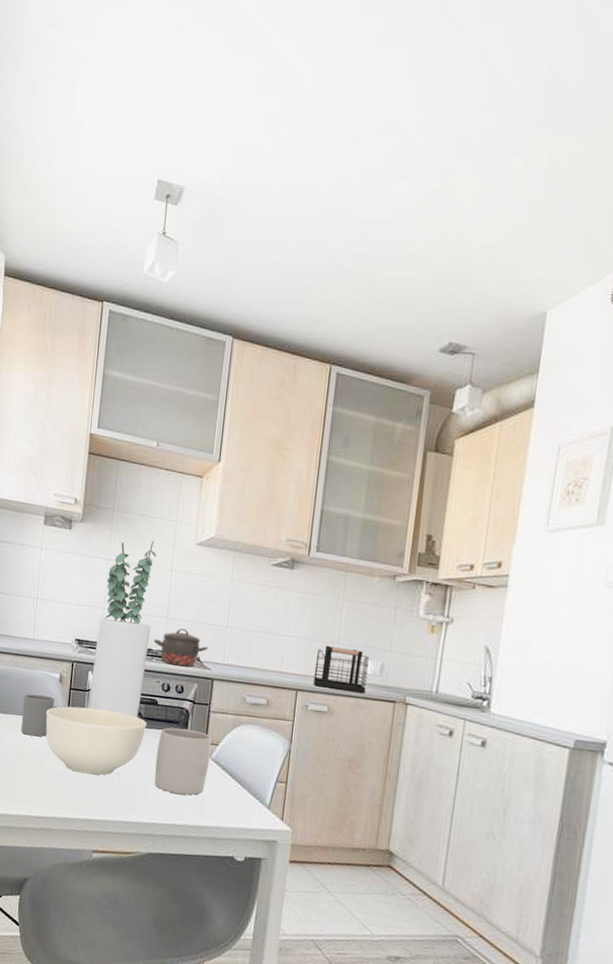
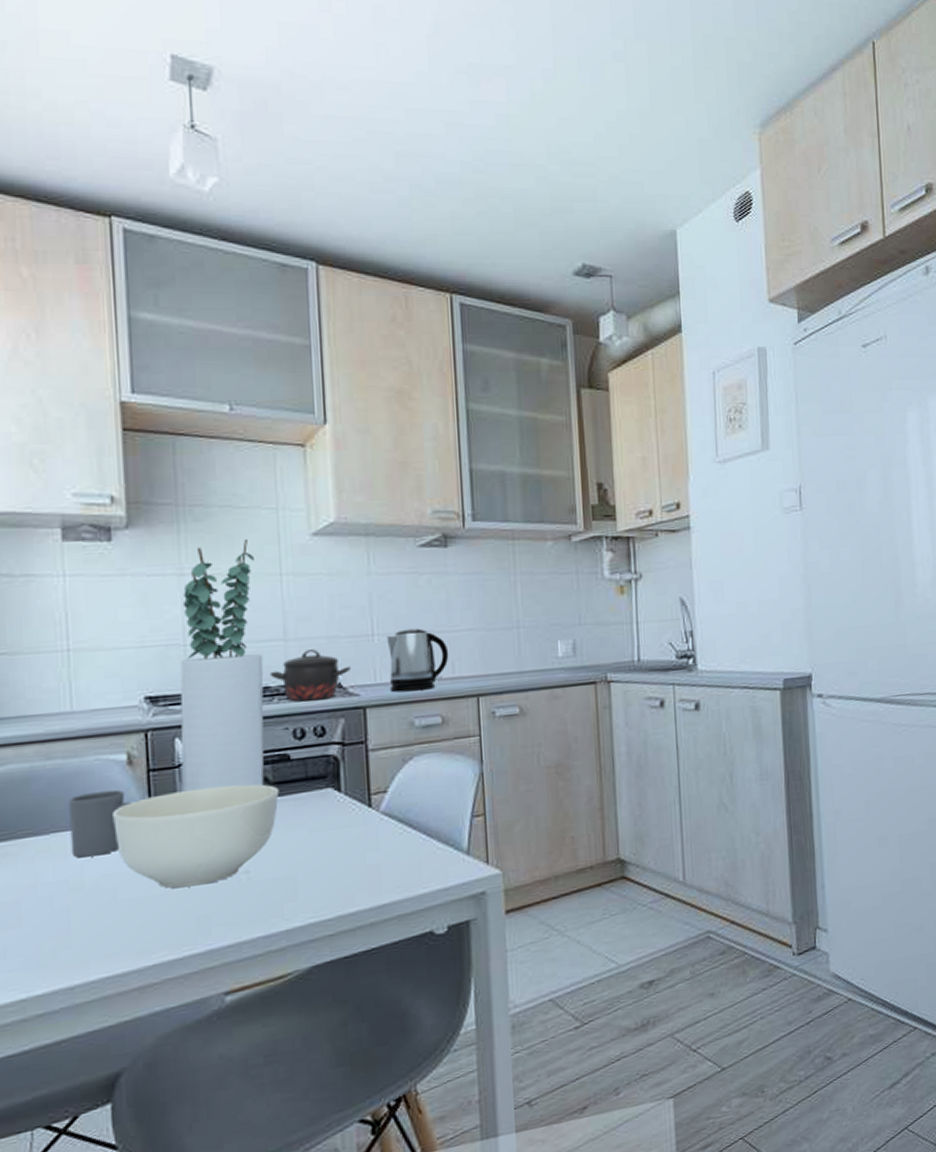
mug: present [154,727,212,795] -> none [299,780,379,875]
kettle: none [232,627,281,678] -> present [386,628,449,693]
dish rack: present [313,645,370,694] -> none [494,630,560,686]

